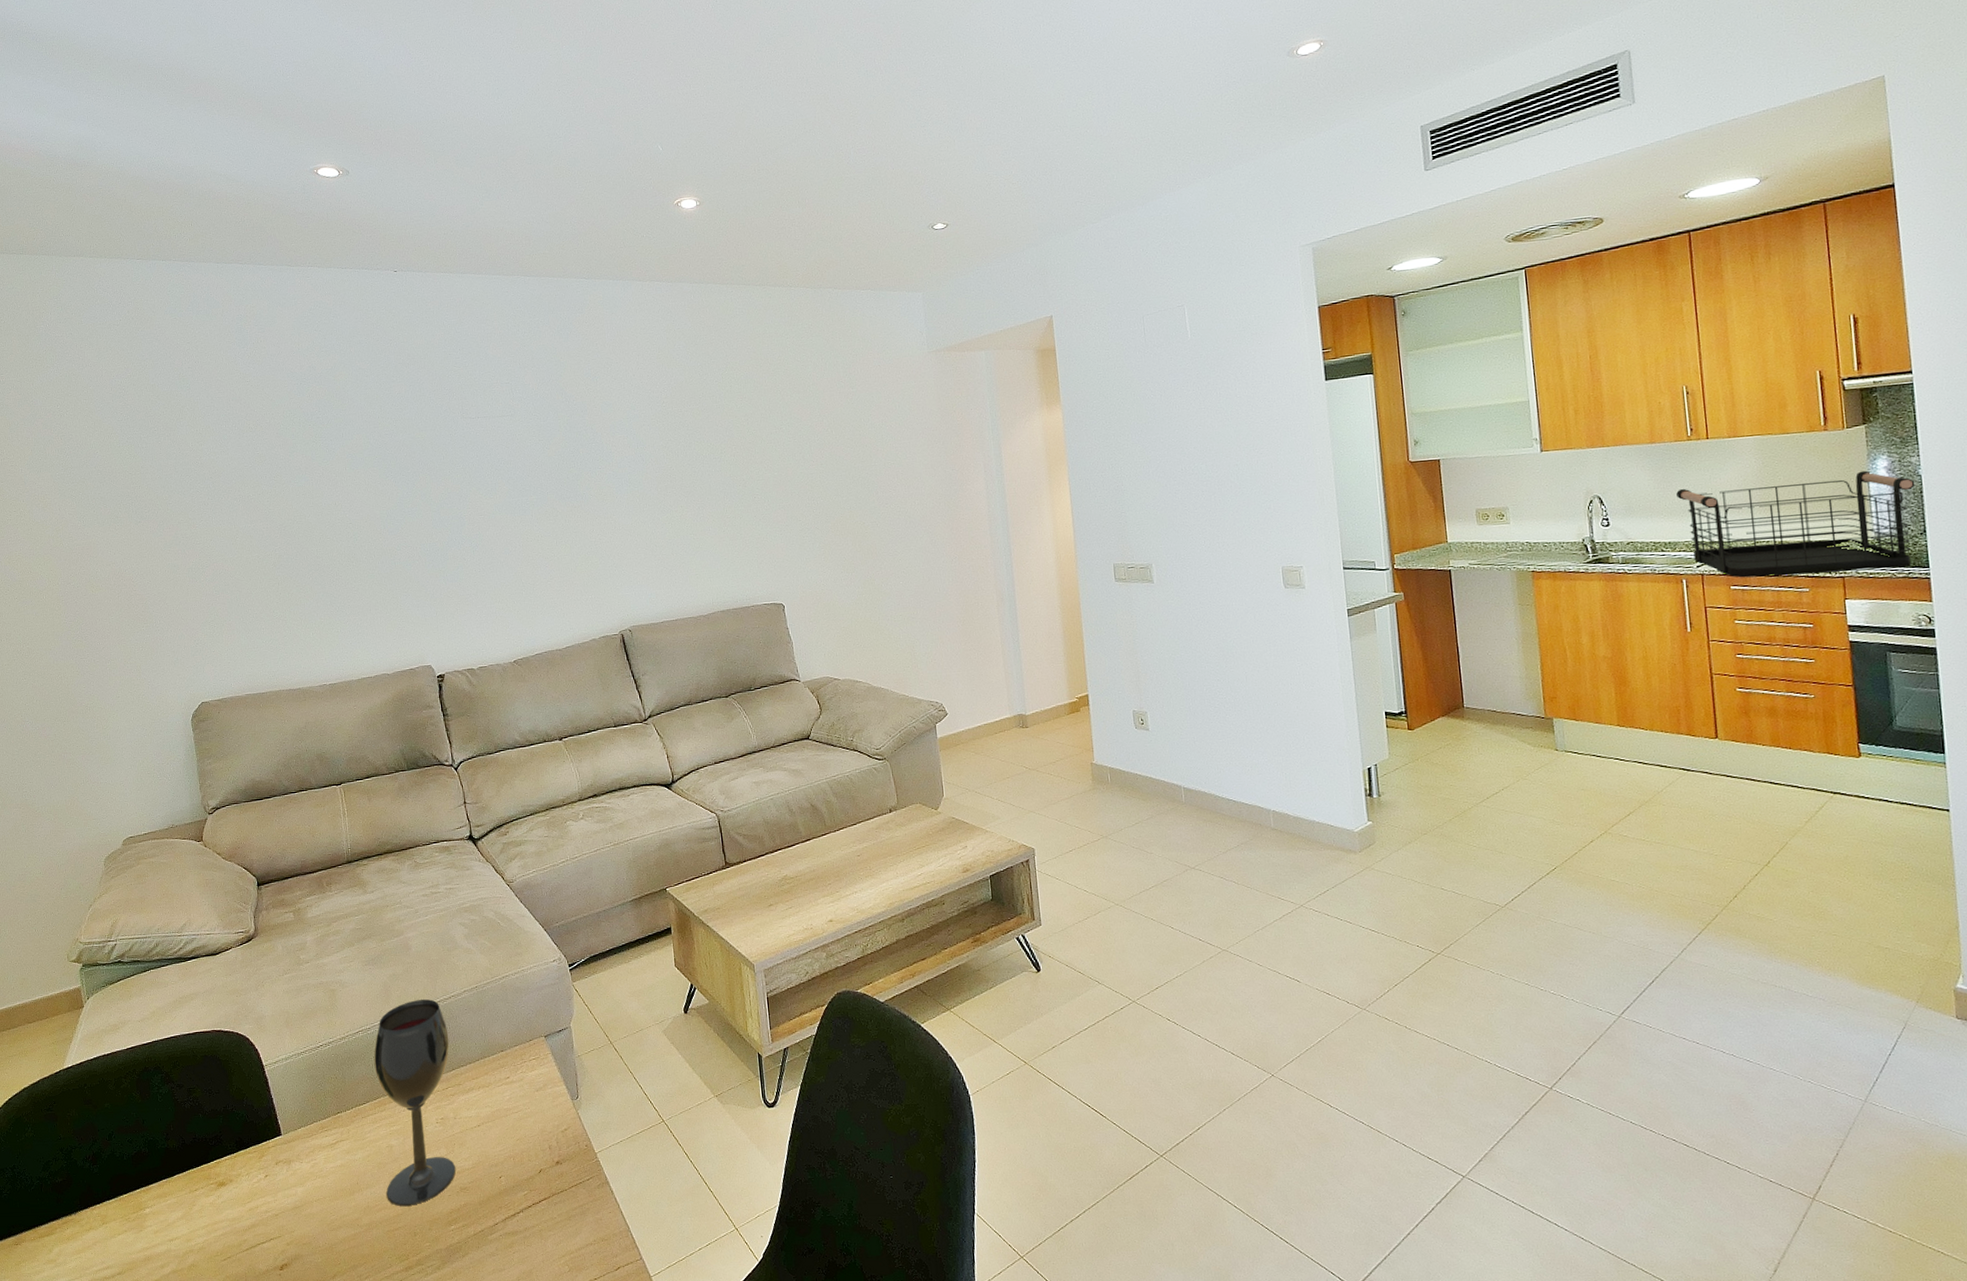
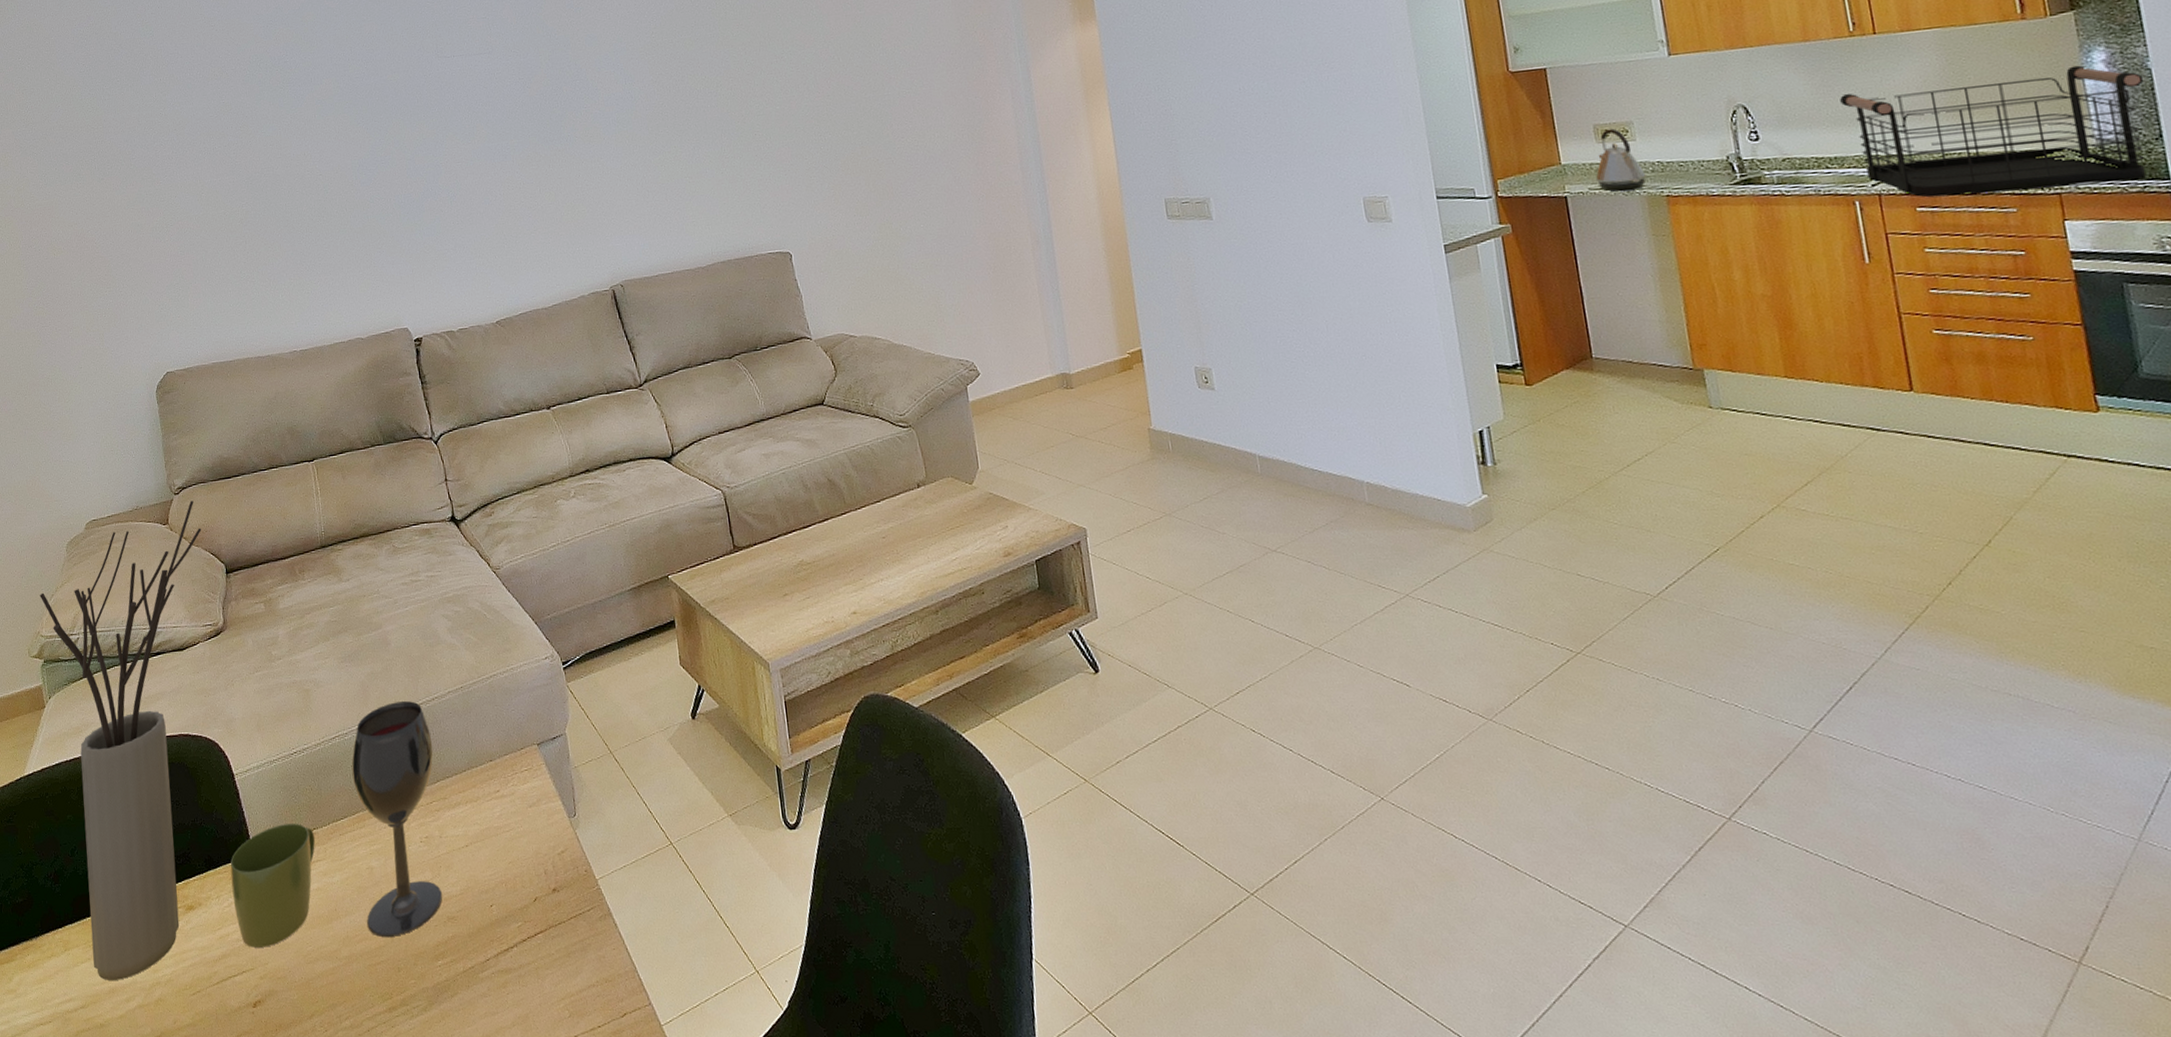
vase: none [78,820,235,1249] -> present [39,500,202,980]
mug: none [259,1108,339,1218] -> present [230,824,315,948]
kettle: none [1475,513,1517,567] -> present [1595,128,1646,192]

